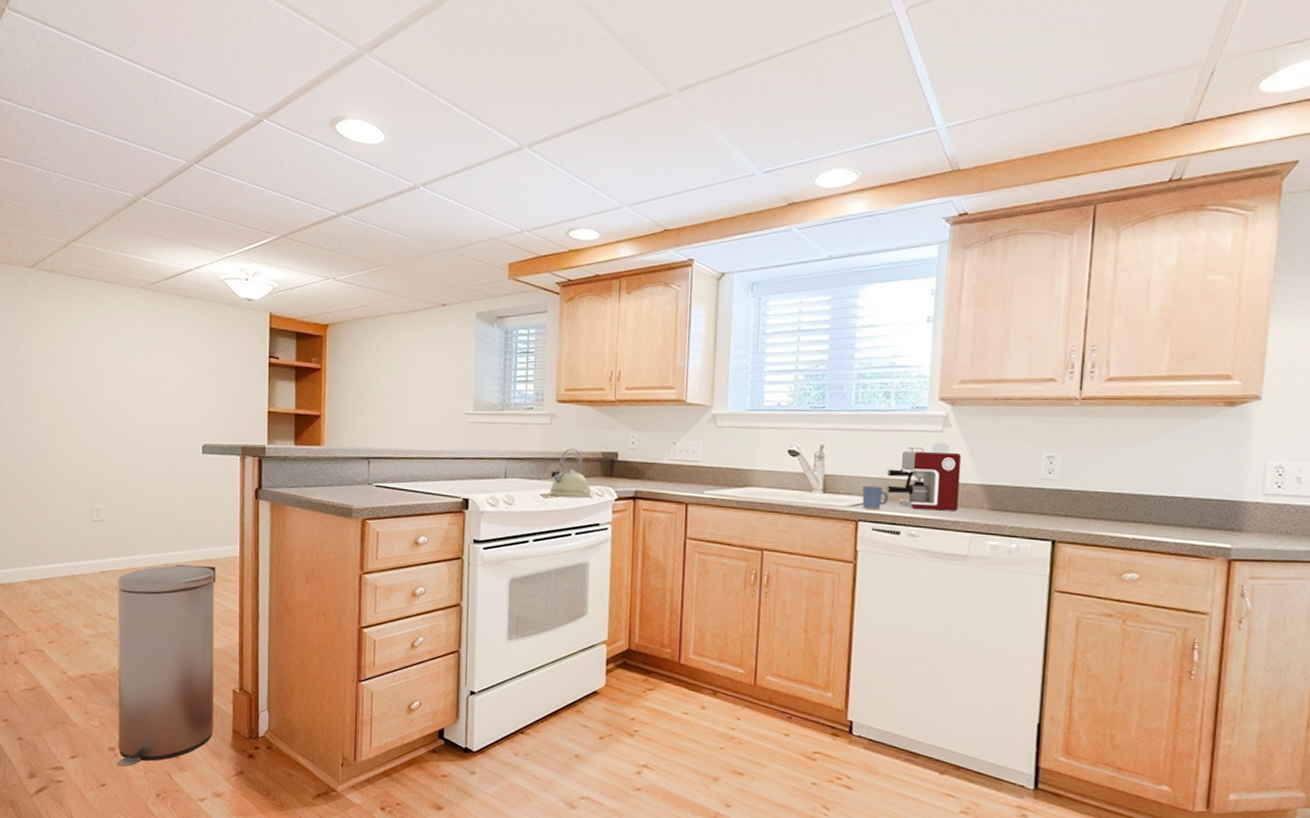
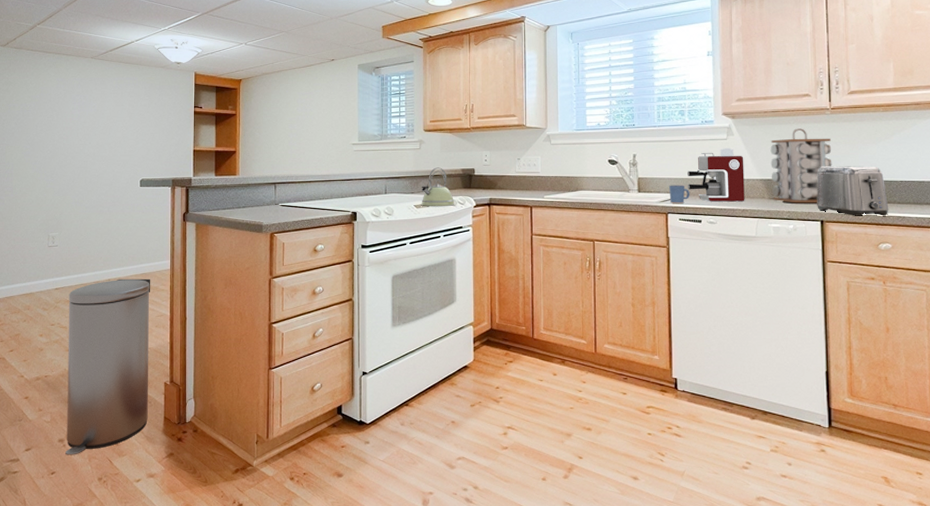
spice rack: none [994,422,1076,520] -> present [770,128,832,205]
toaster: none [1049,472,1142,539] -> present [816,166,889,216]

